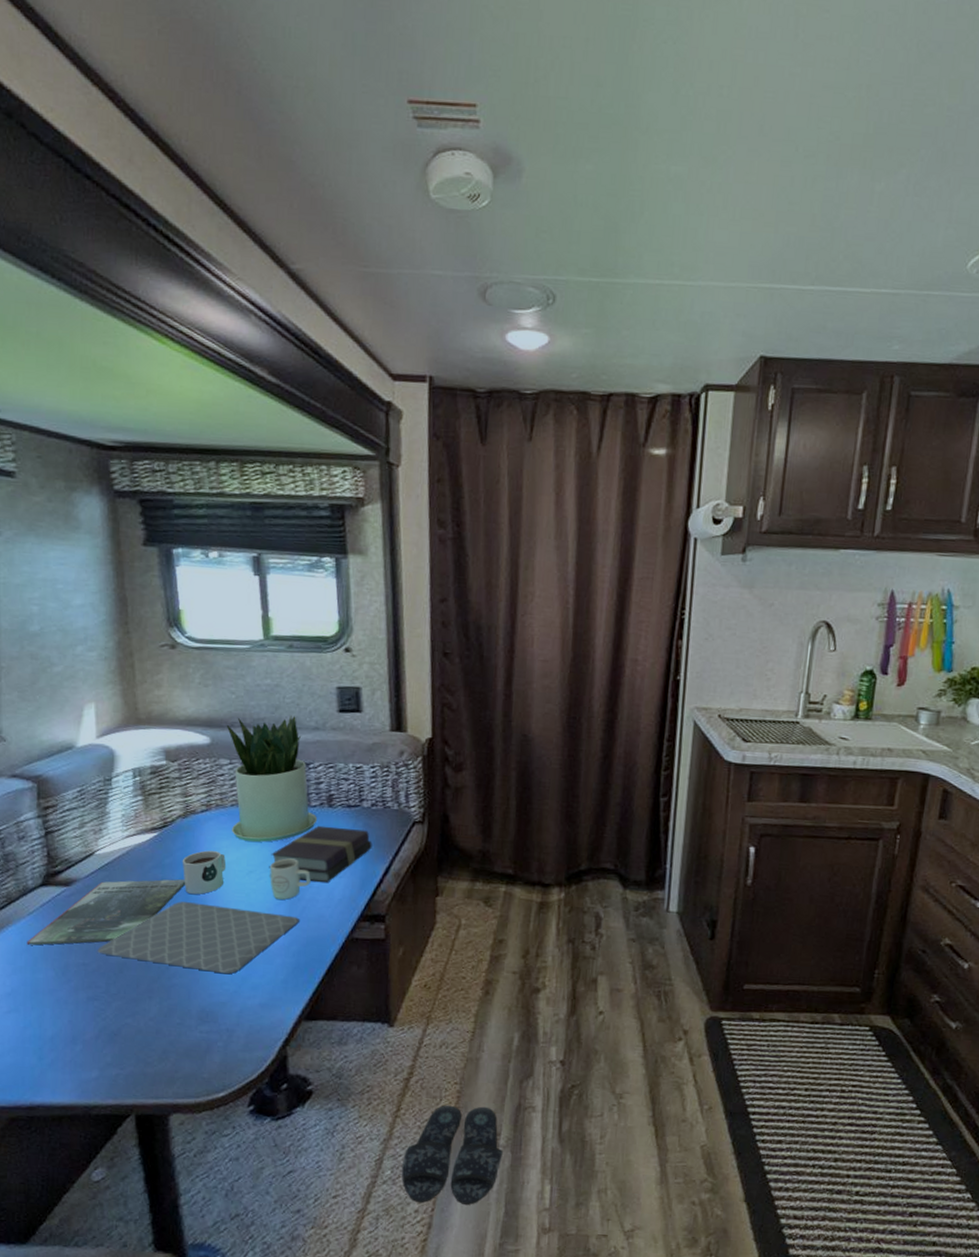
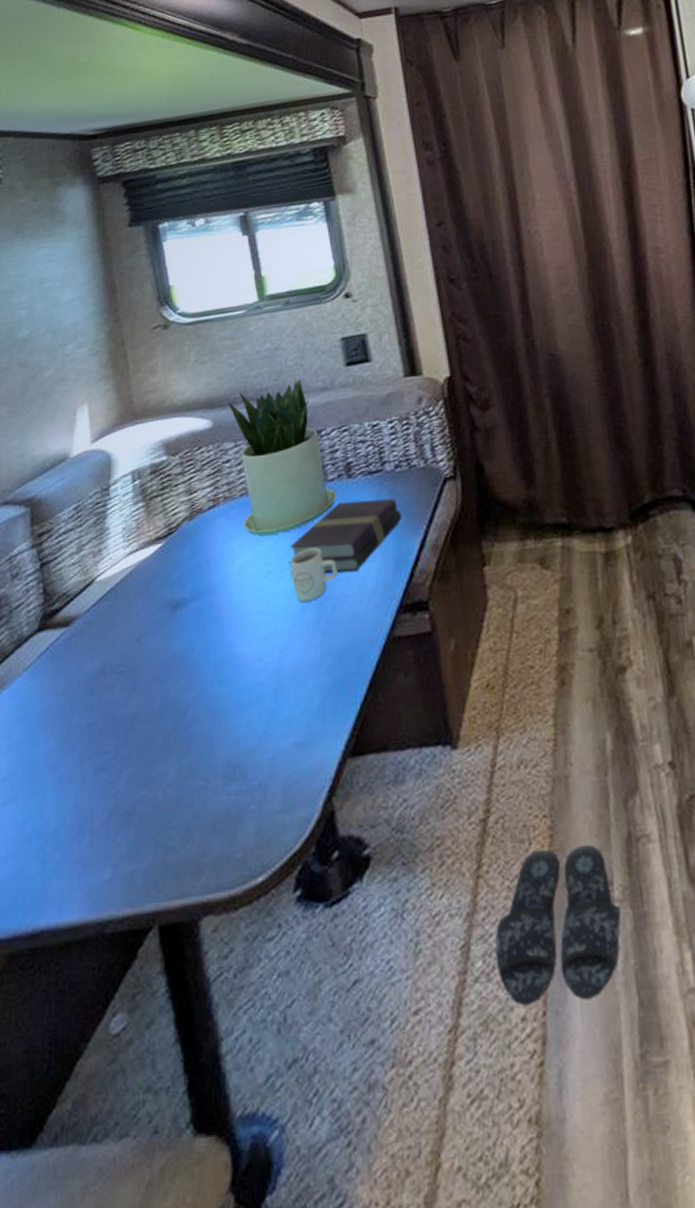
magazine: present [26,879,186,946] -> none [23,594,198,711]
placemat: present [97,901,299,975] -> none [103,620,330,711]
mug: present [182,850,227,895] -> none [191,554,242,613]

